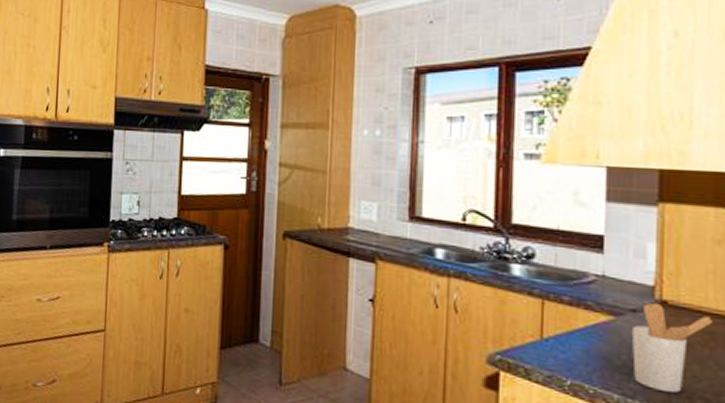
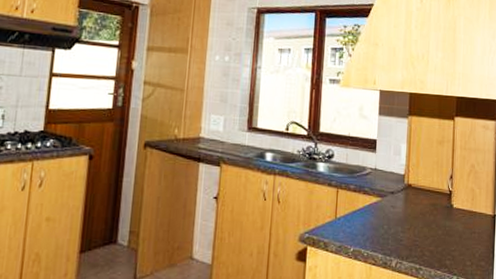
utensil holder: present [631,302,712,393] -> none [390,186,435,249]

